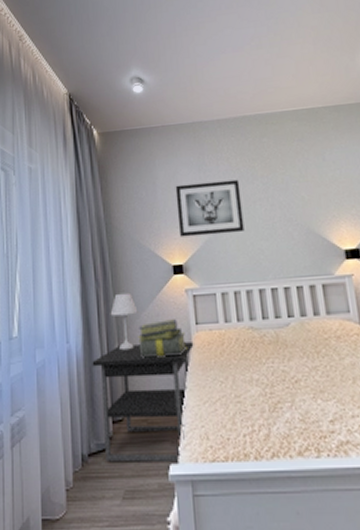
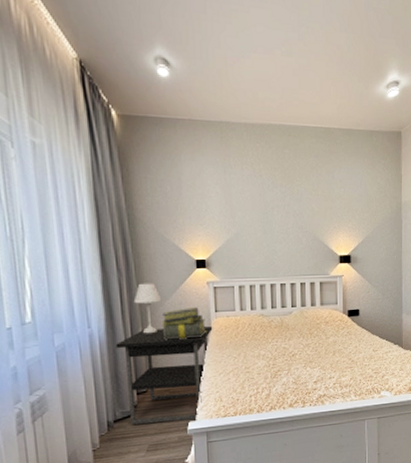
wall art: present [175,179,245,237] -> none [200,183,262,235]

